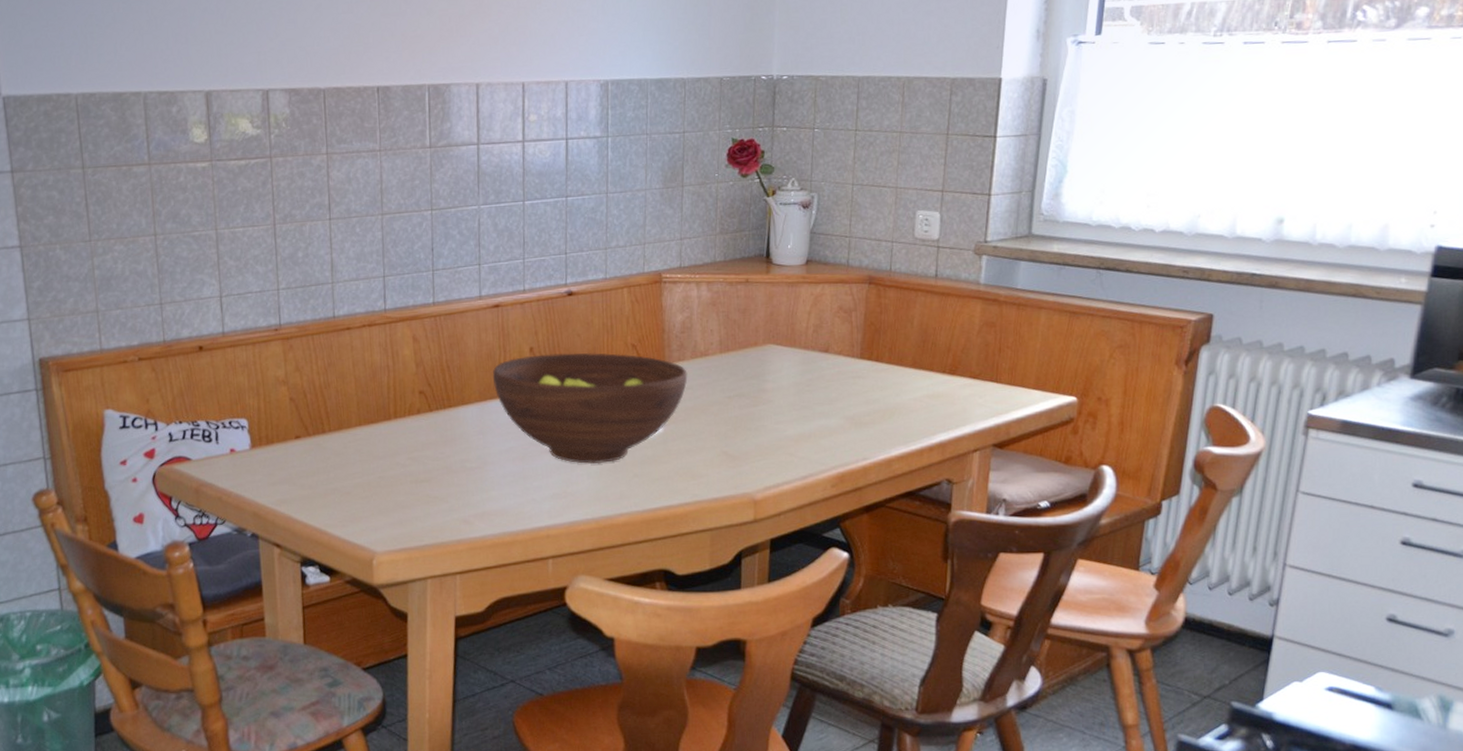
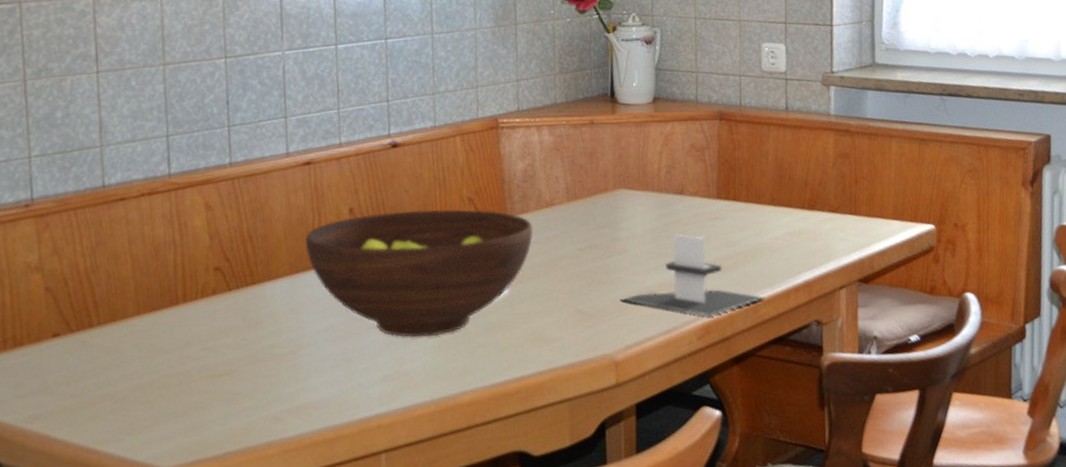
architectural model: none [762,389,899,468] -> present [620,234,766,317]

